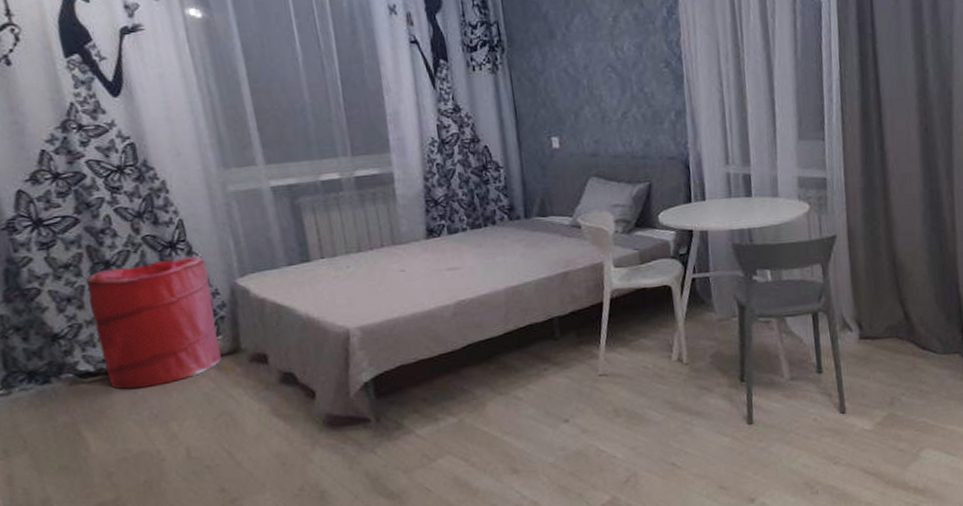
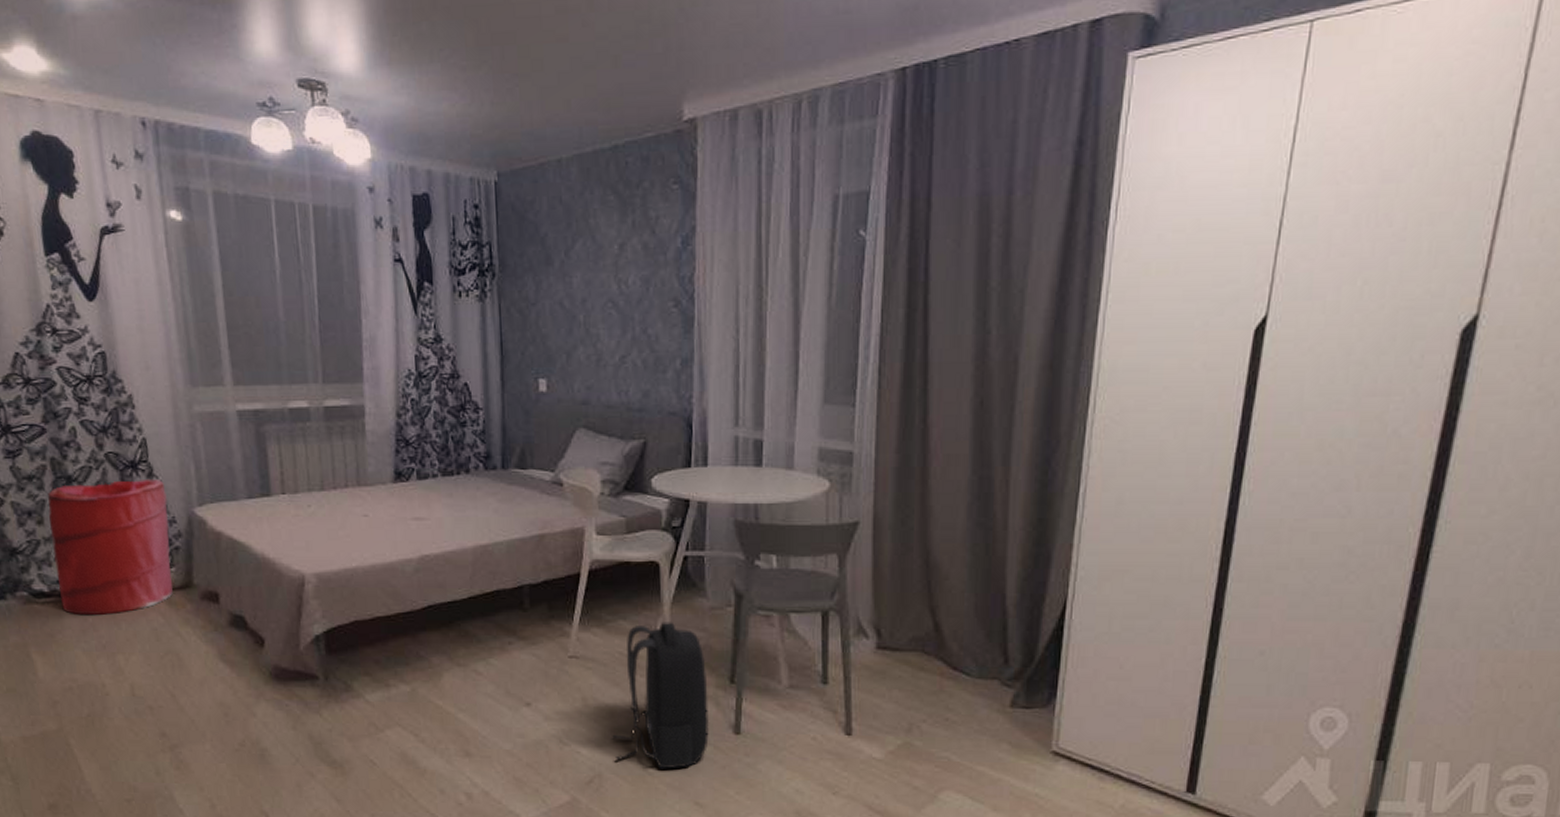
backpack: none [643,335,727,462] -> present [612,622,710,769]

